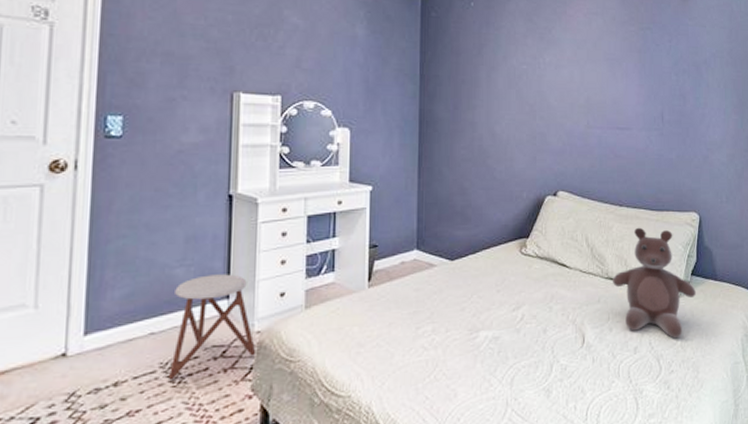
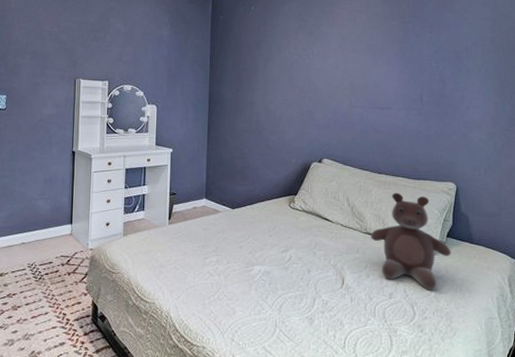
stool: present [168,274,257,379] -> none [33,206,90,276]

